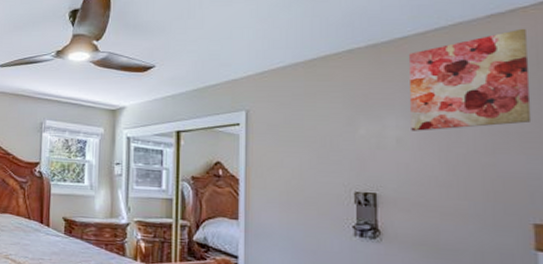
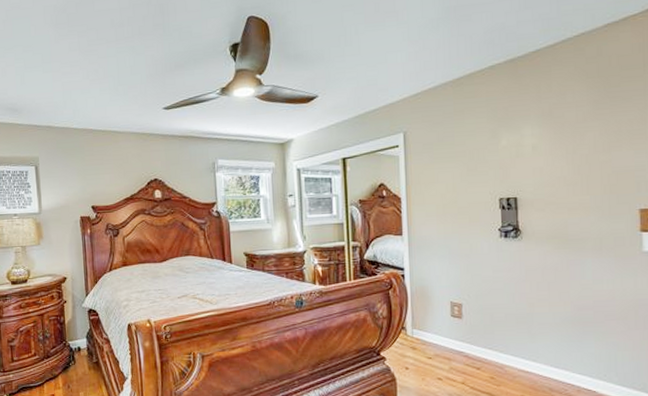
wall art: present [408,28,532,131] -> none [540,35,639,138]

